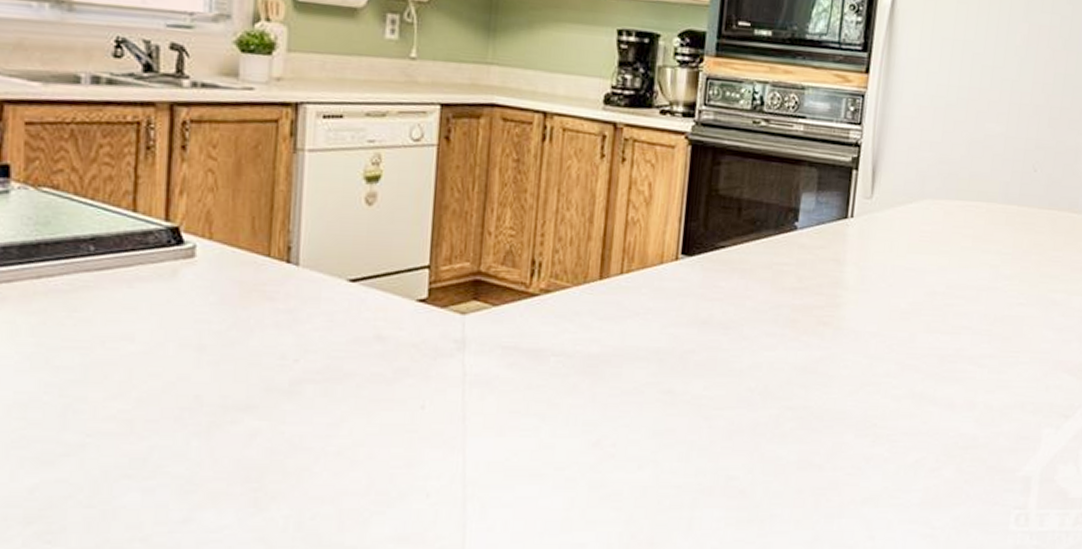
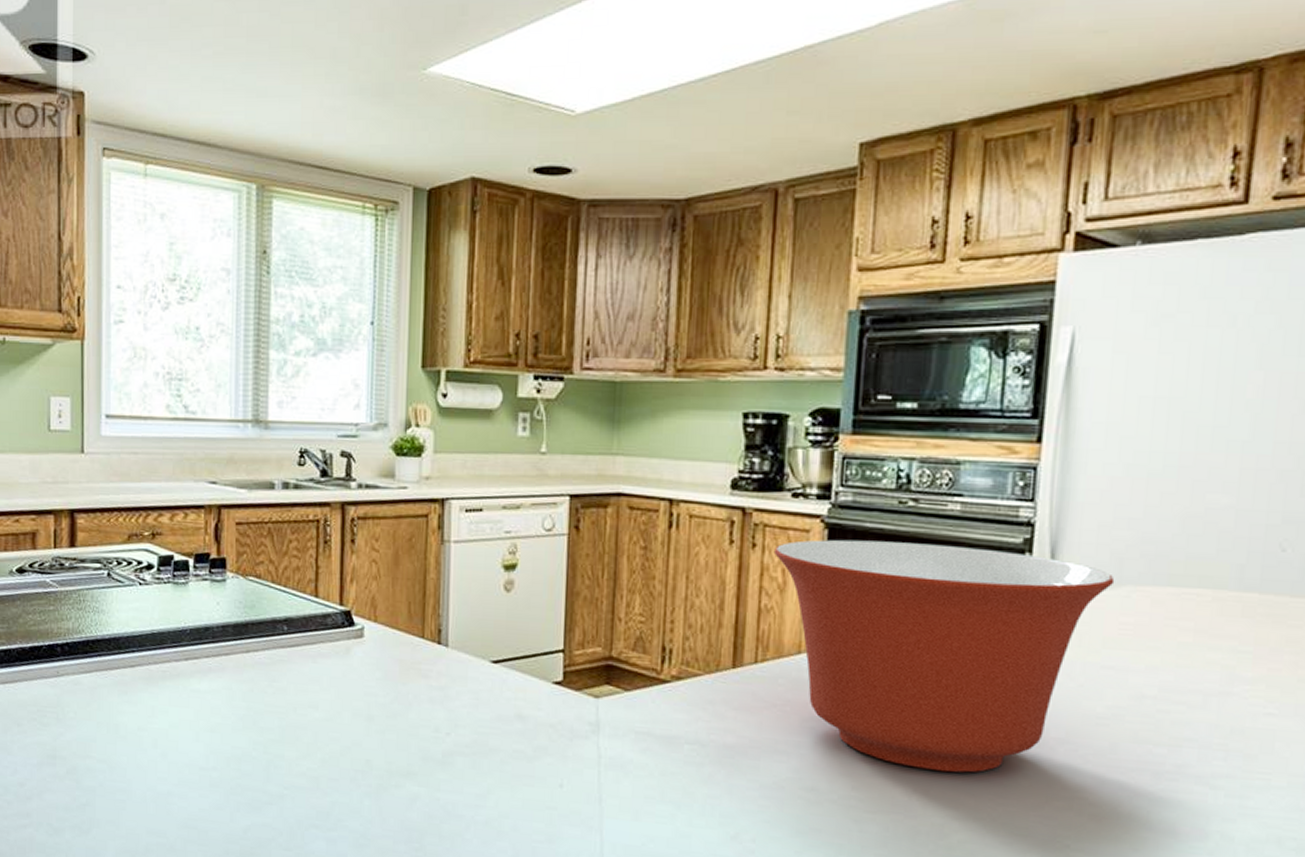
mixing bowl: none [641,155,919,368] -> present [773,539,1115,773]

